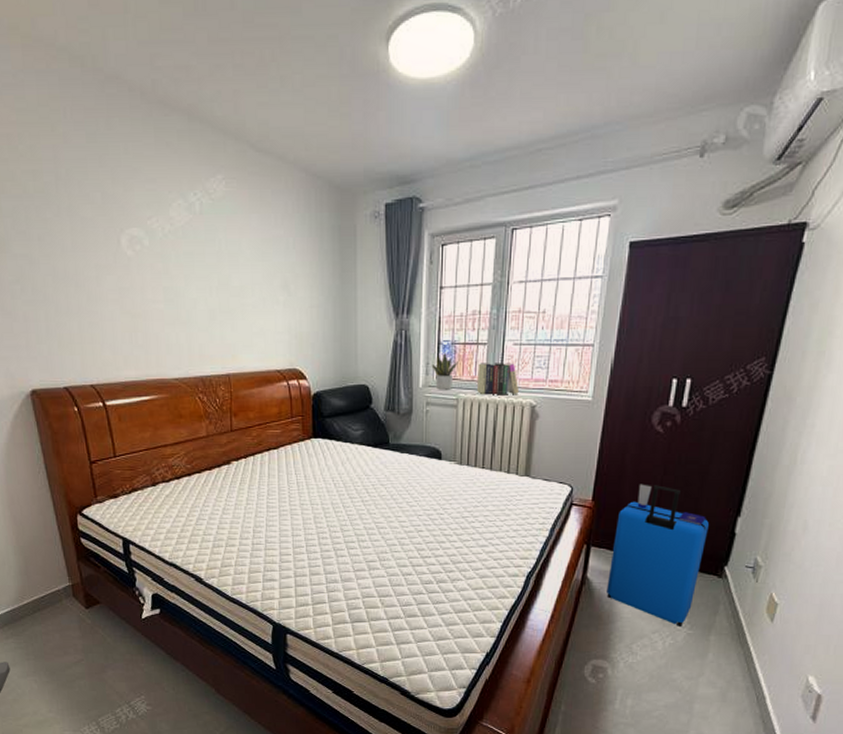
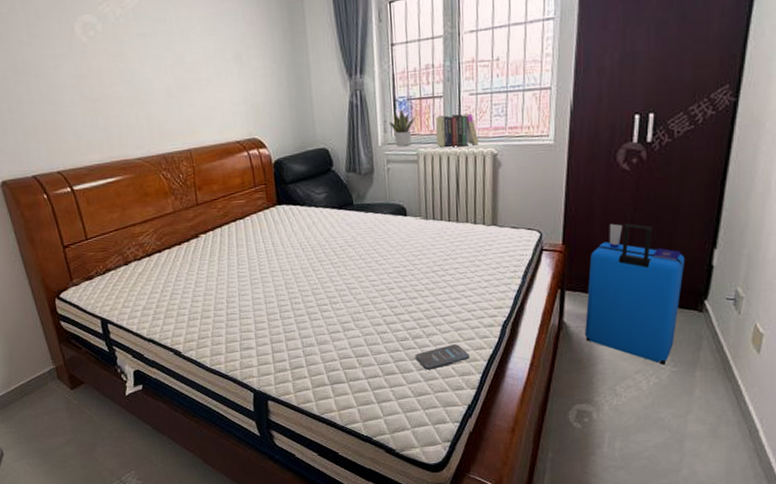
smartphone: none [438,591,492,615] -> present [415,344,470,370]

